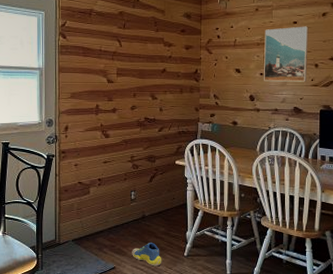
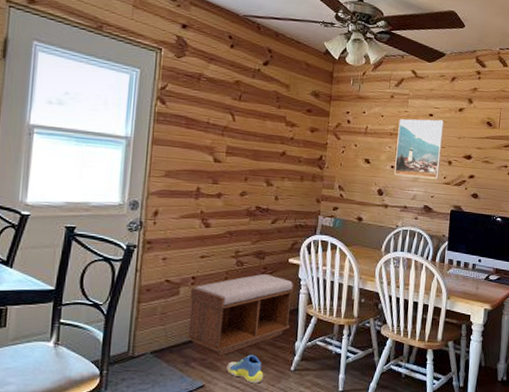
bench: none [98,174,182,244] -> present [186,273,294,356]

